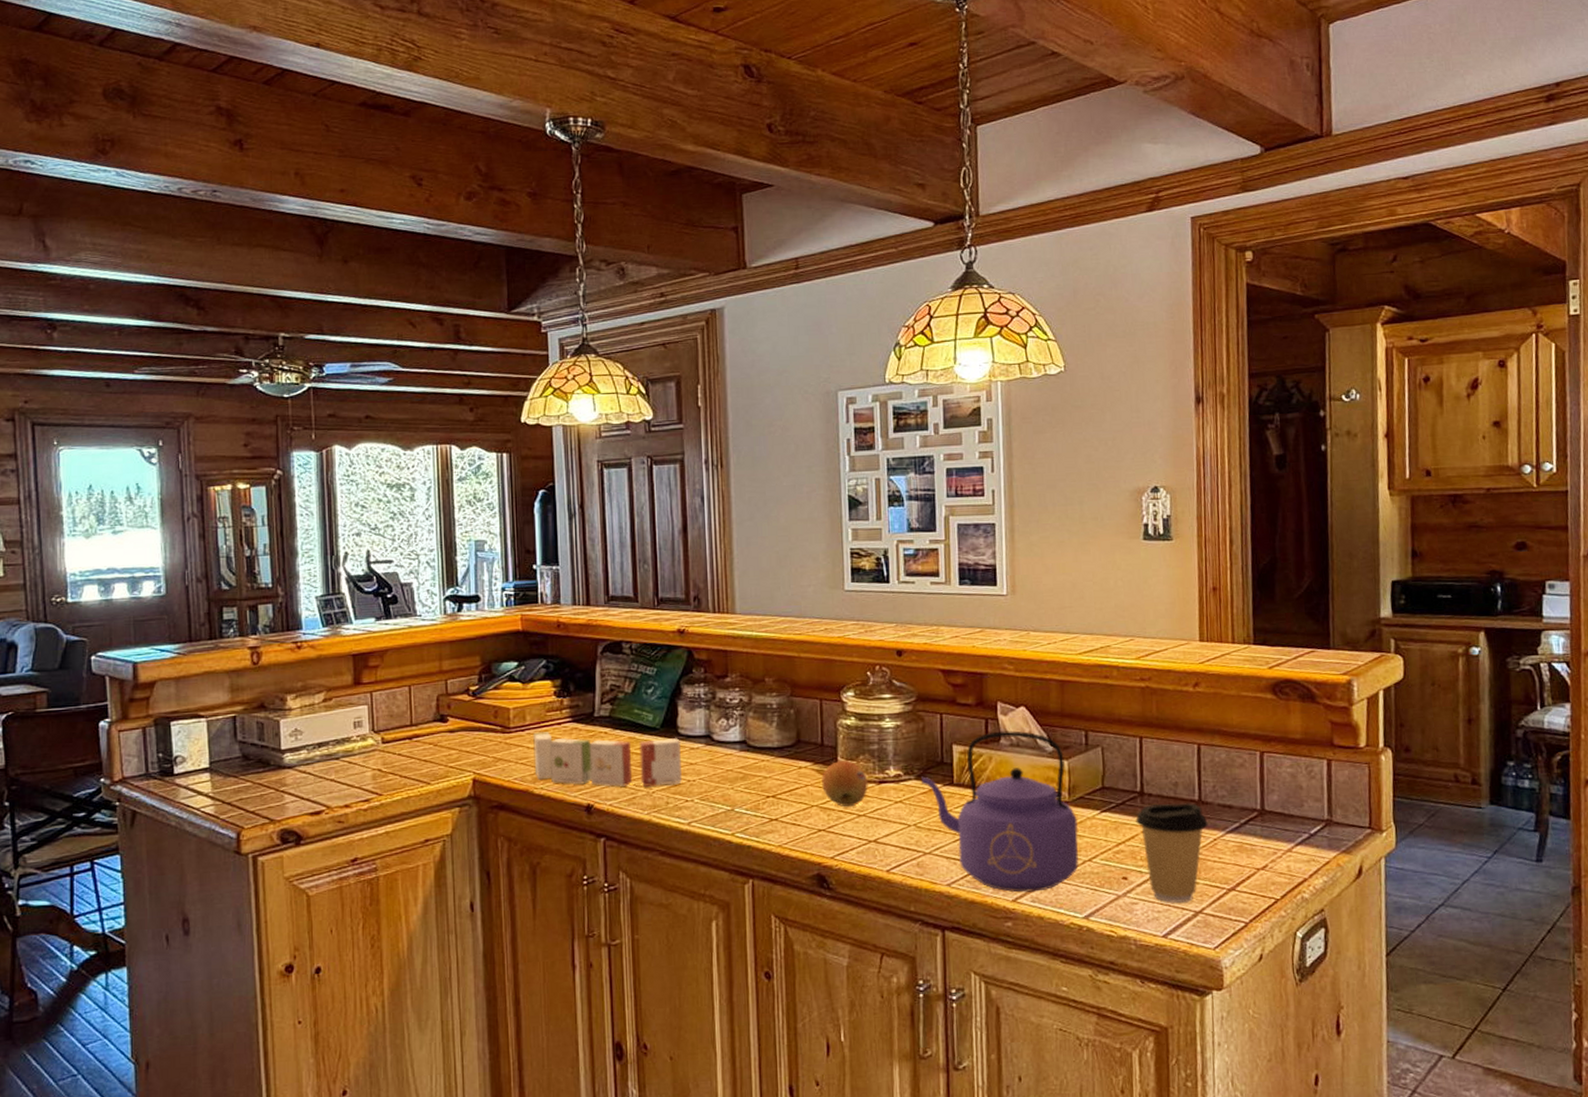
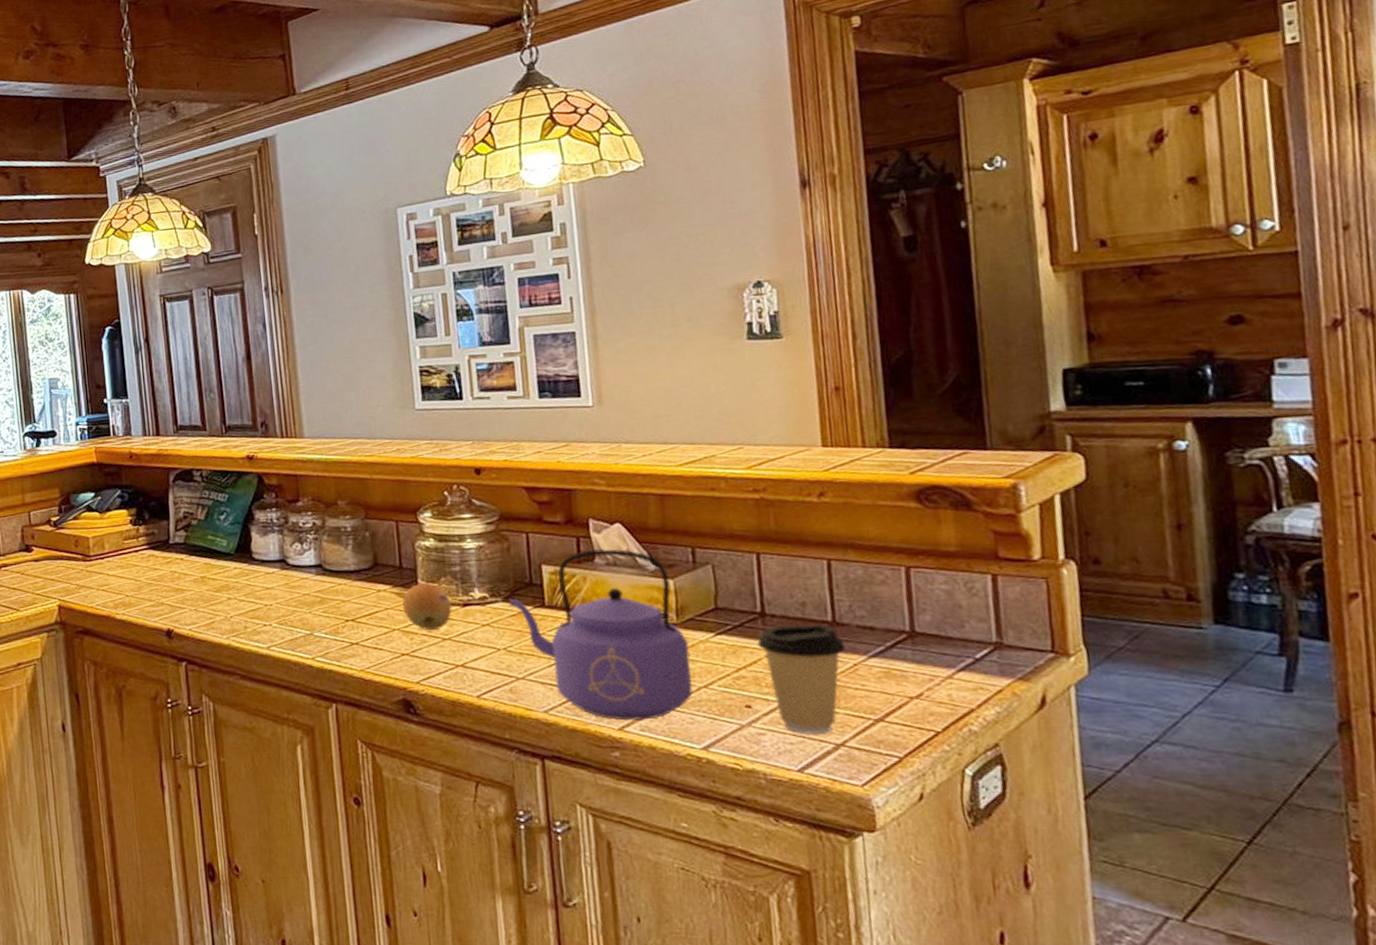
tea box: present [532,732,683,788] -> none [111,559,260,612]

